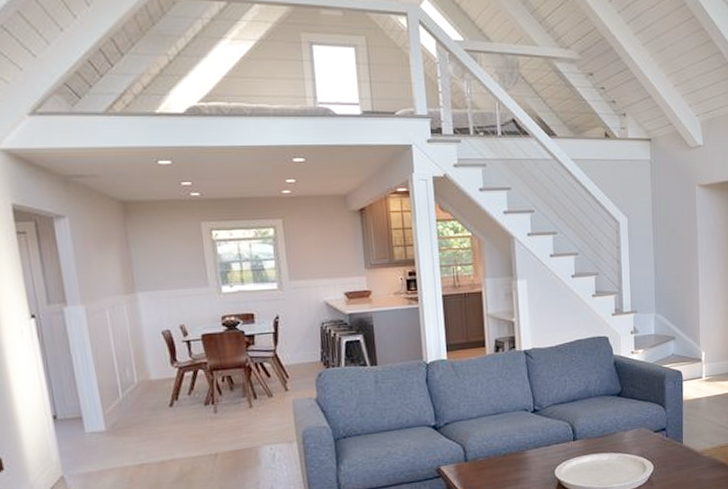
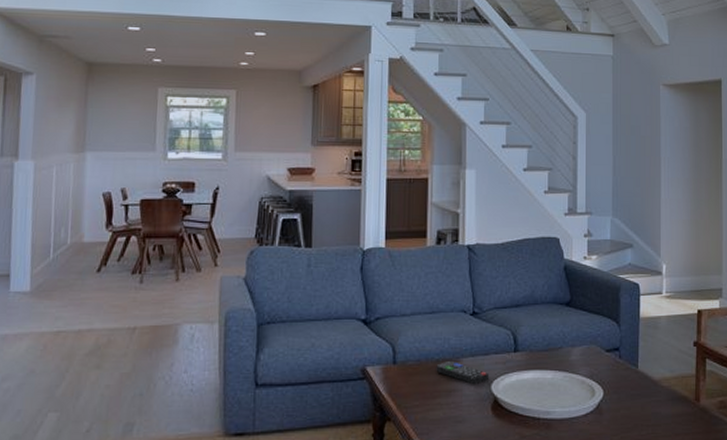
remote control: none [504,453,553,472] -> present [436,360,490,385]

